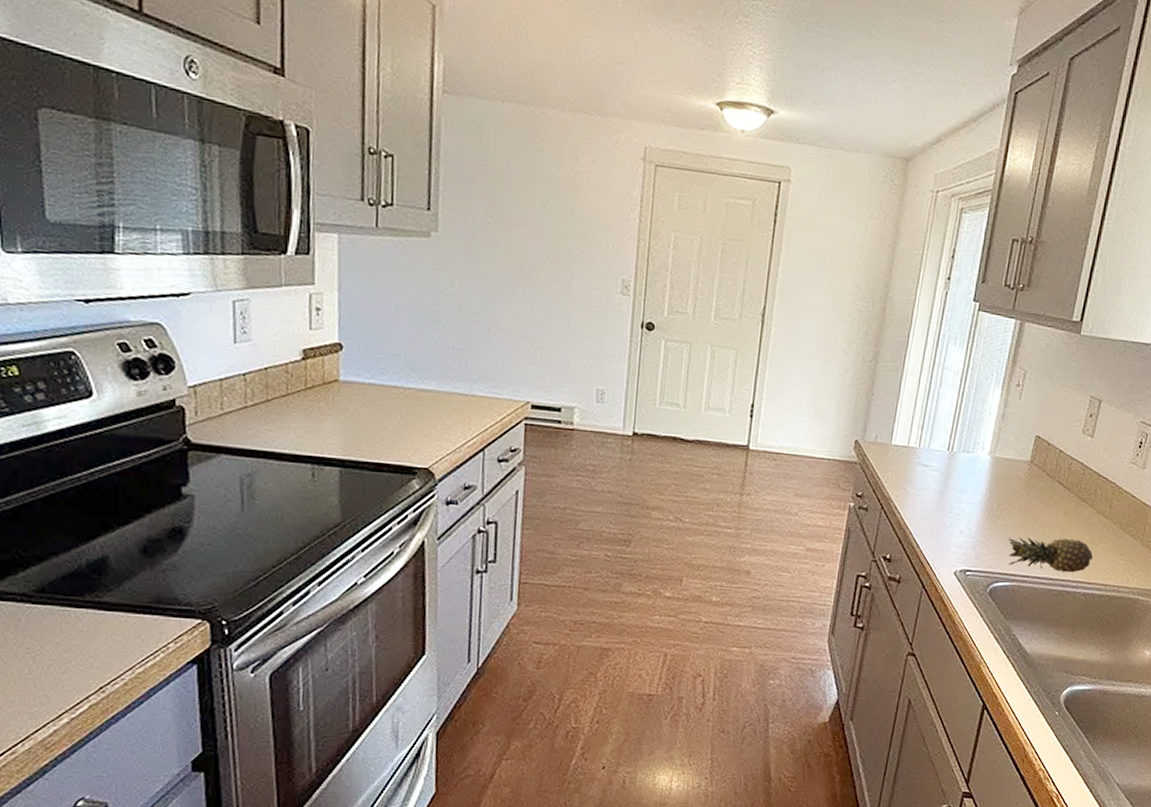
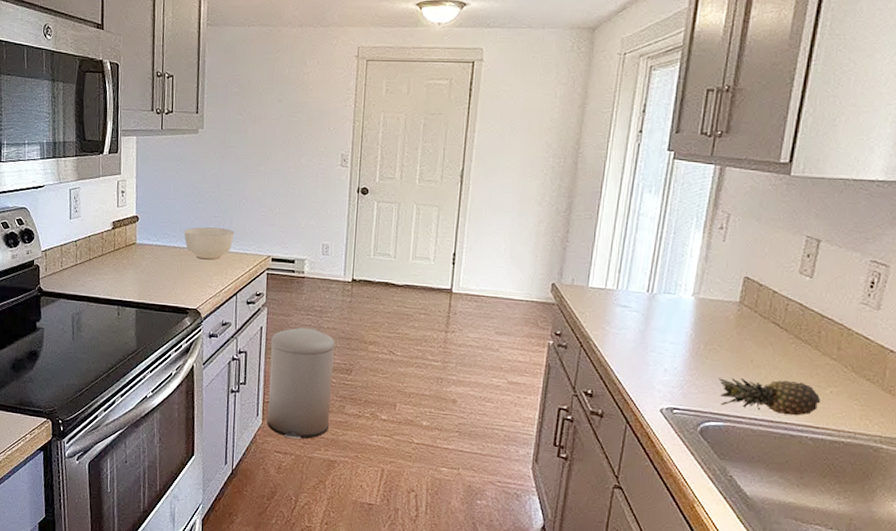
bowl: none [410,361,482,406] -> present [184,227,235,260]
pedal bin: none [523,491,611,627] -> present [267,327,335,440]

